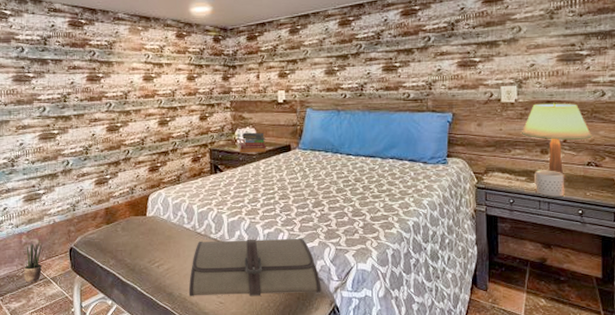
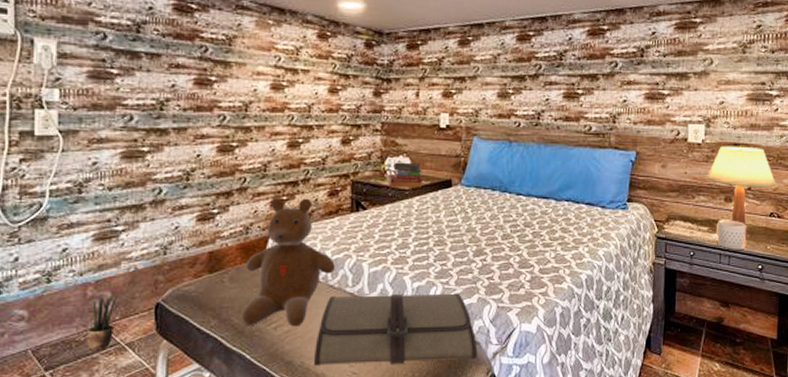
stuffed bear: none [133,164,201,266] -> present [242,197,335,327]

